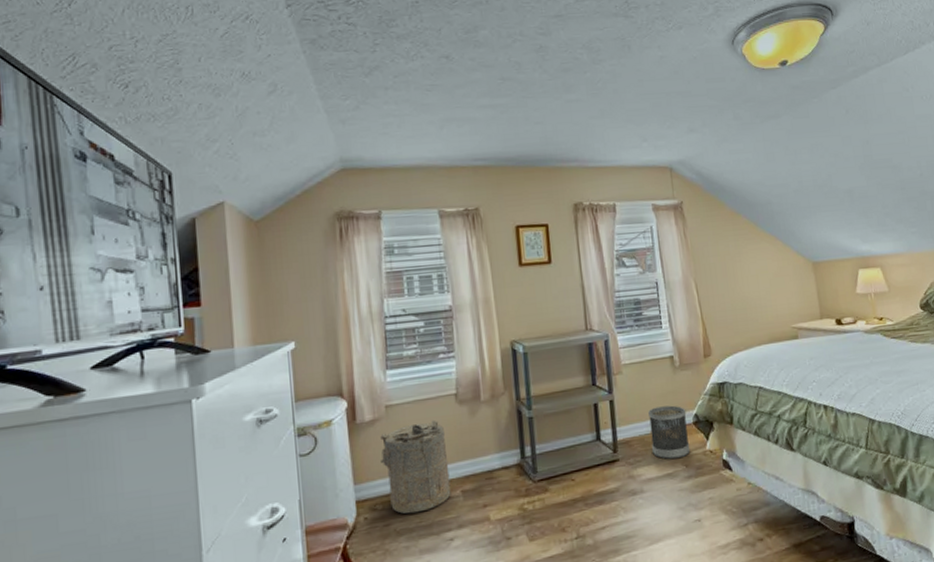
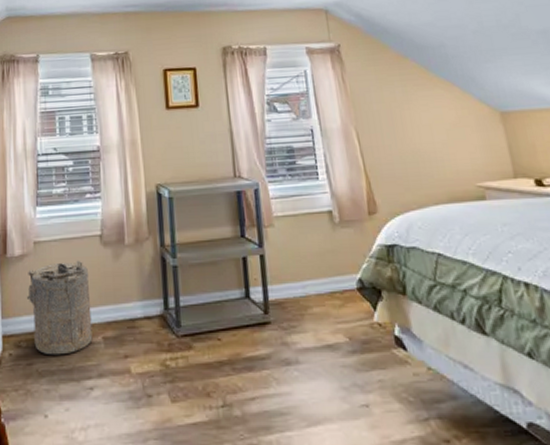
wastebasket: present [648,405,691,460] -> none [304,266,355,329]

